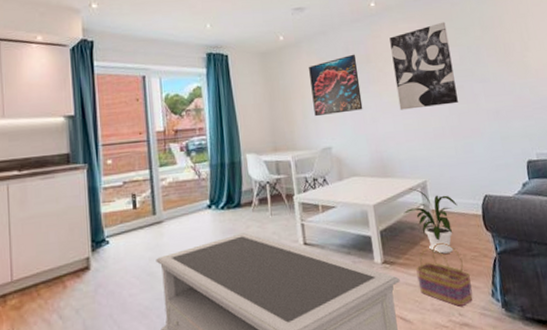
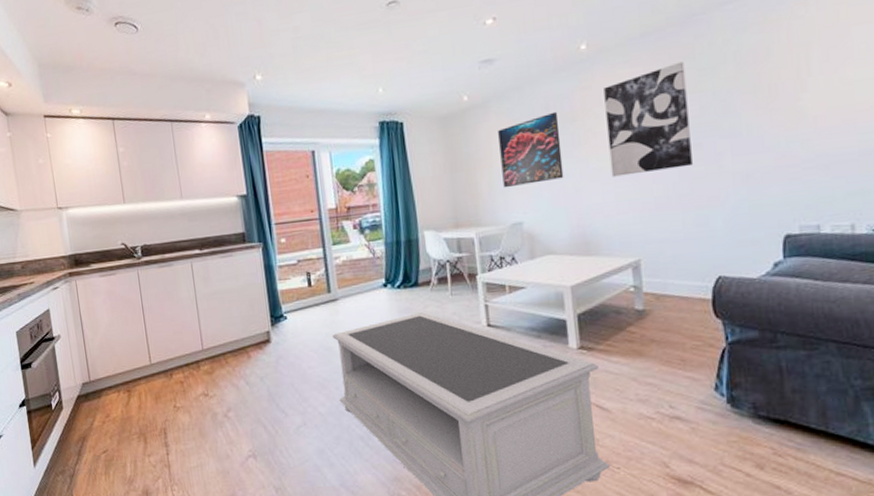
house plant: present [403,188,458,254] -> none [608,268,679,341]
basket: present [416,243,473,307] -> none [619,329,690,398]

